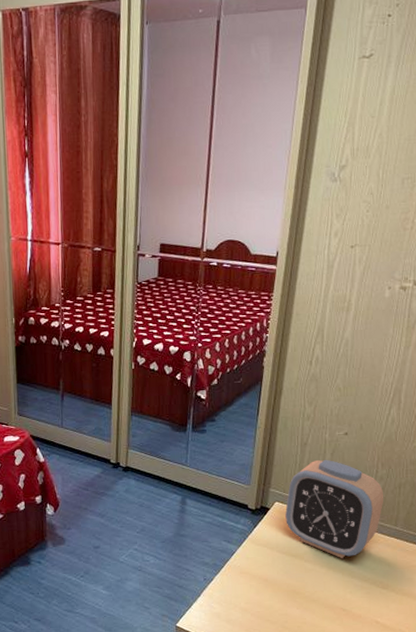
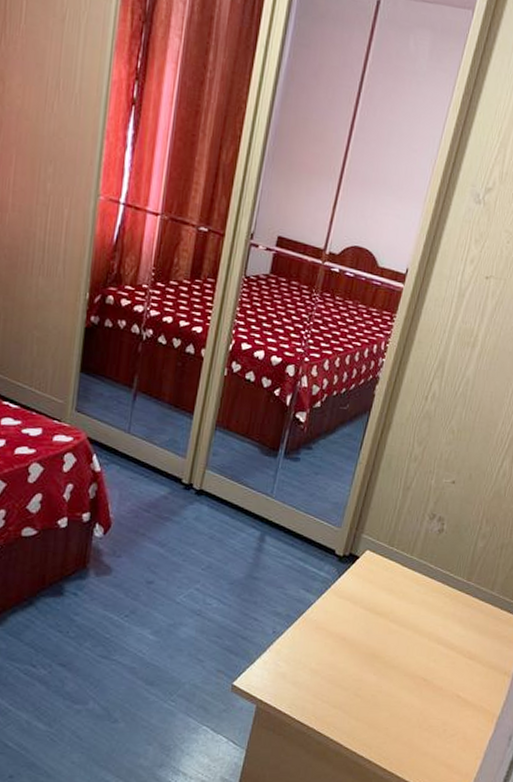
alarm clock: present [285,459,384,559] -> none [375,507,485,622]

